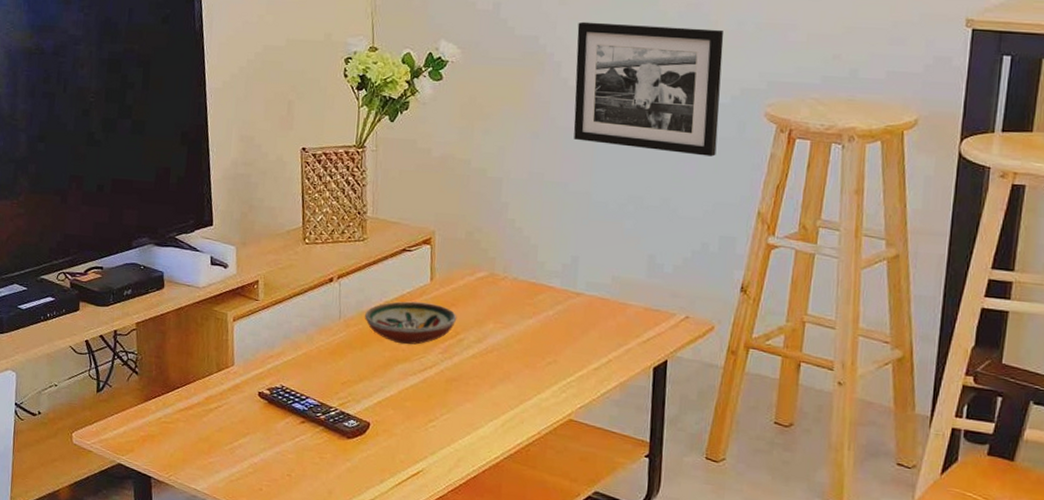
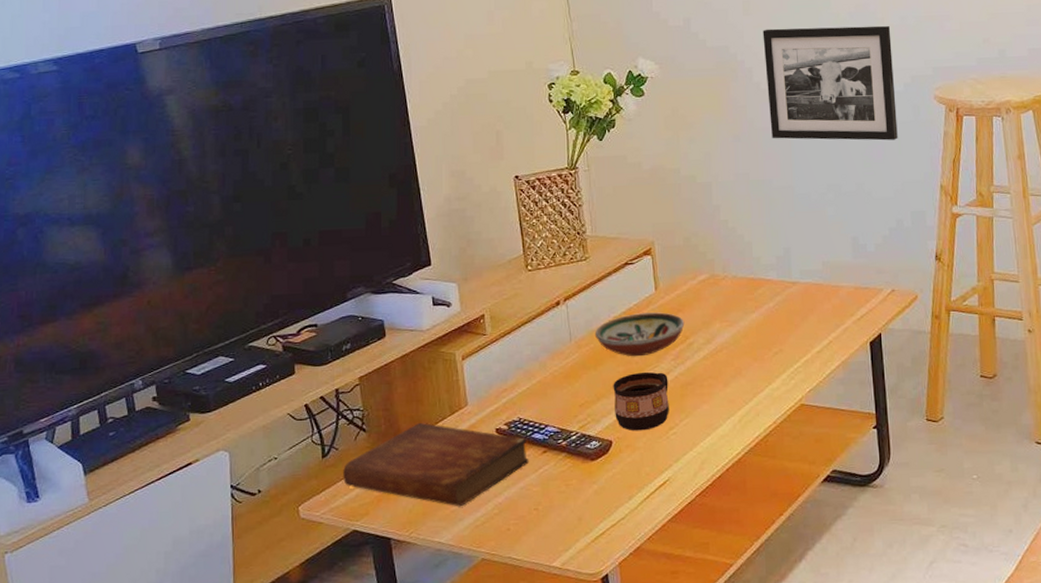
bible: none [114,374,287,460] -> present [343,422,529,507]
cup: none [375,360,434,419] -> present [613,371,669,431]

